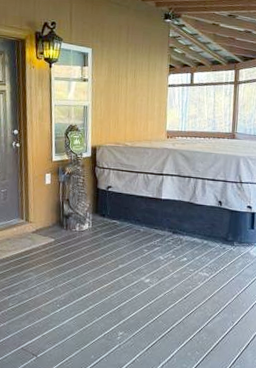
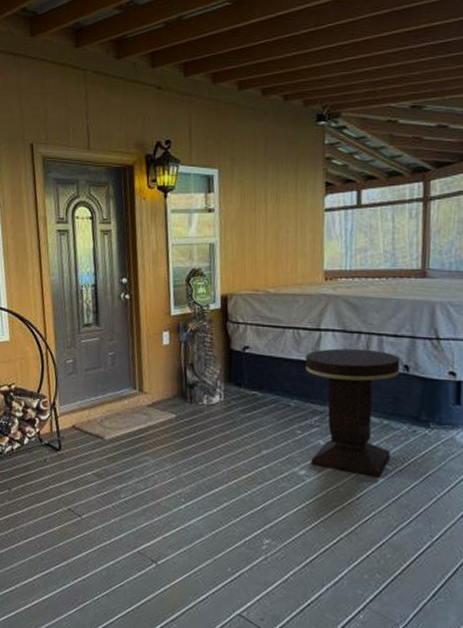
side table: none [152,188,217,282] -> present [306,348,401,478]

